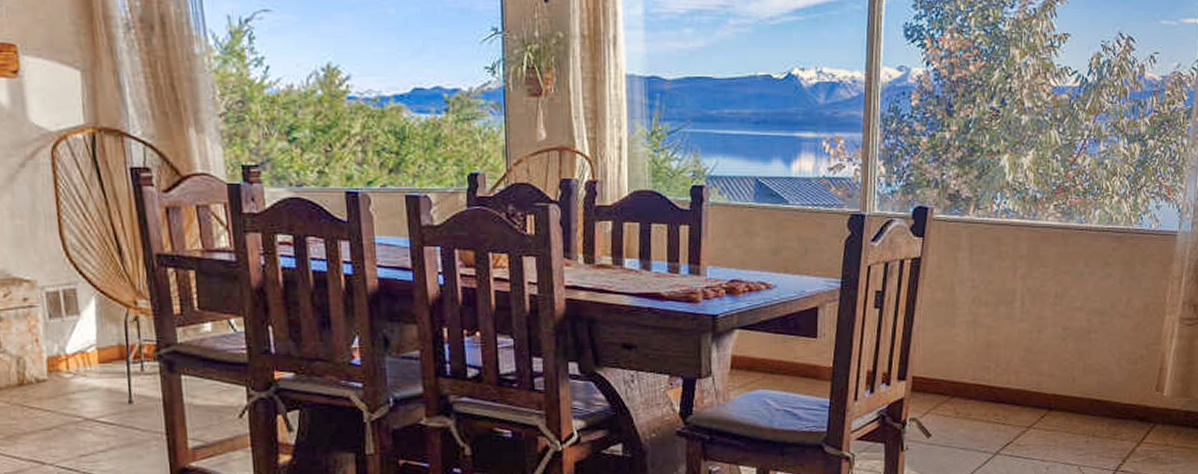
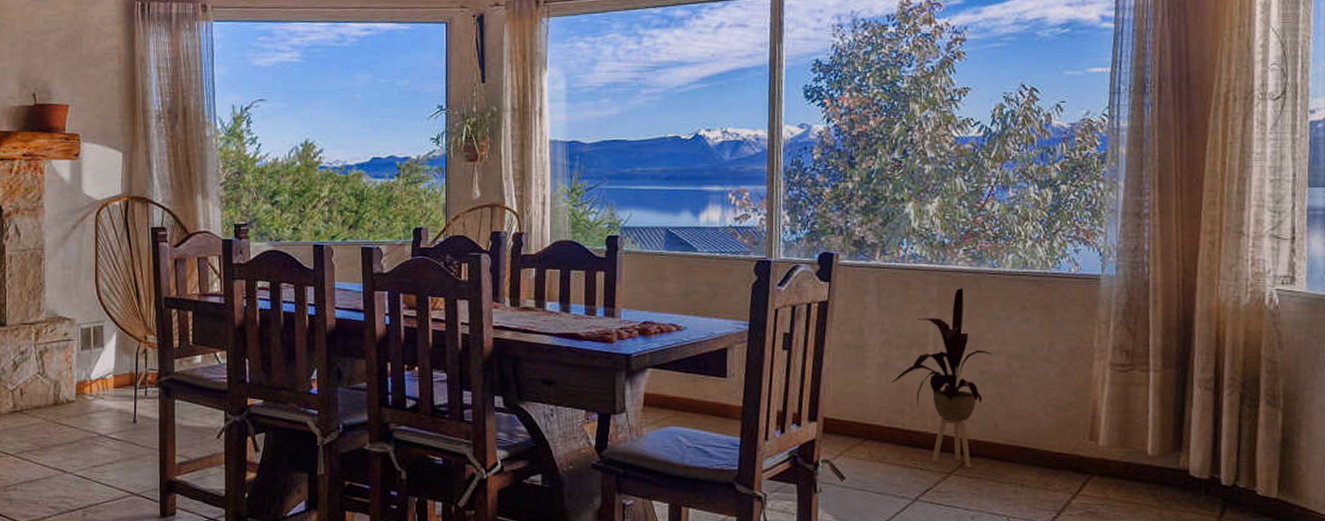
house plant: none [980,244,1075,421] -> present [892,288,992,467]

